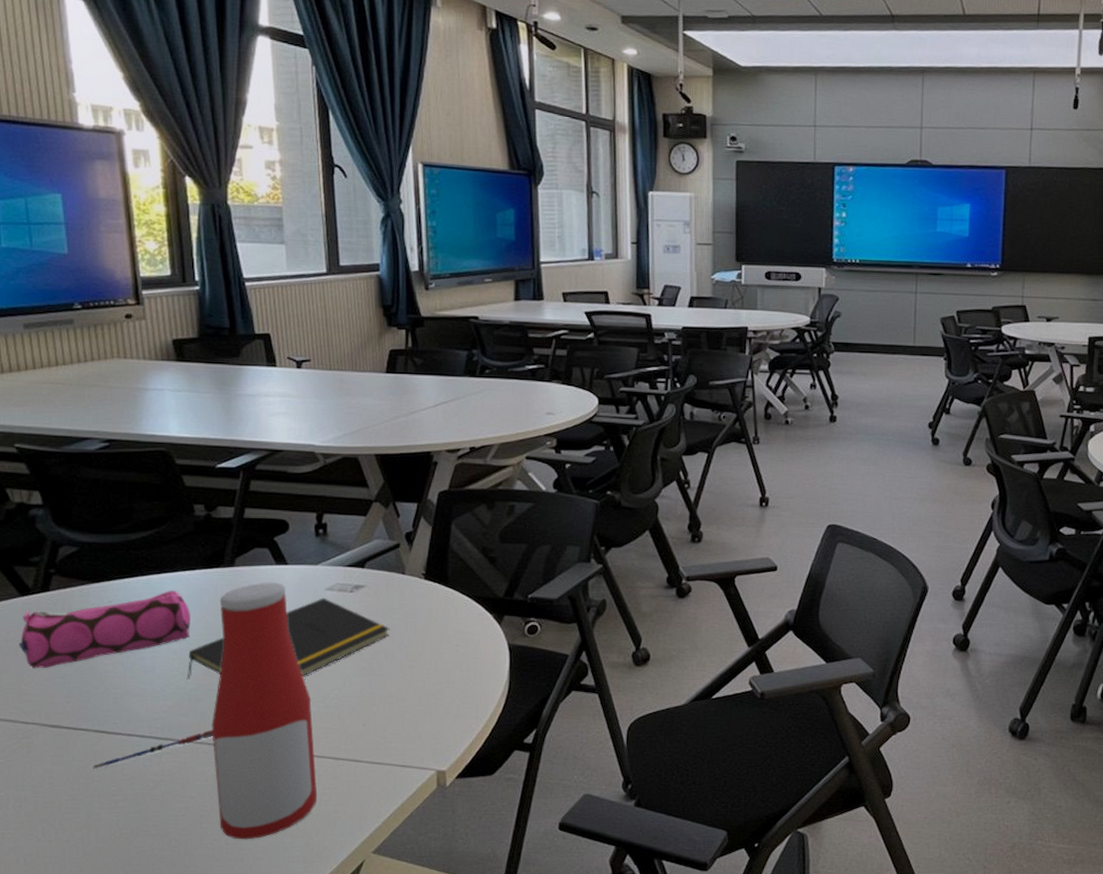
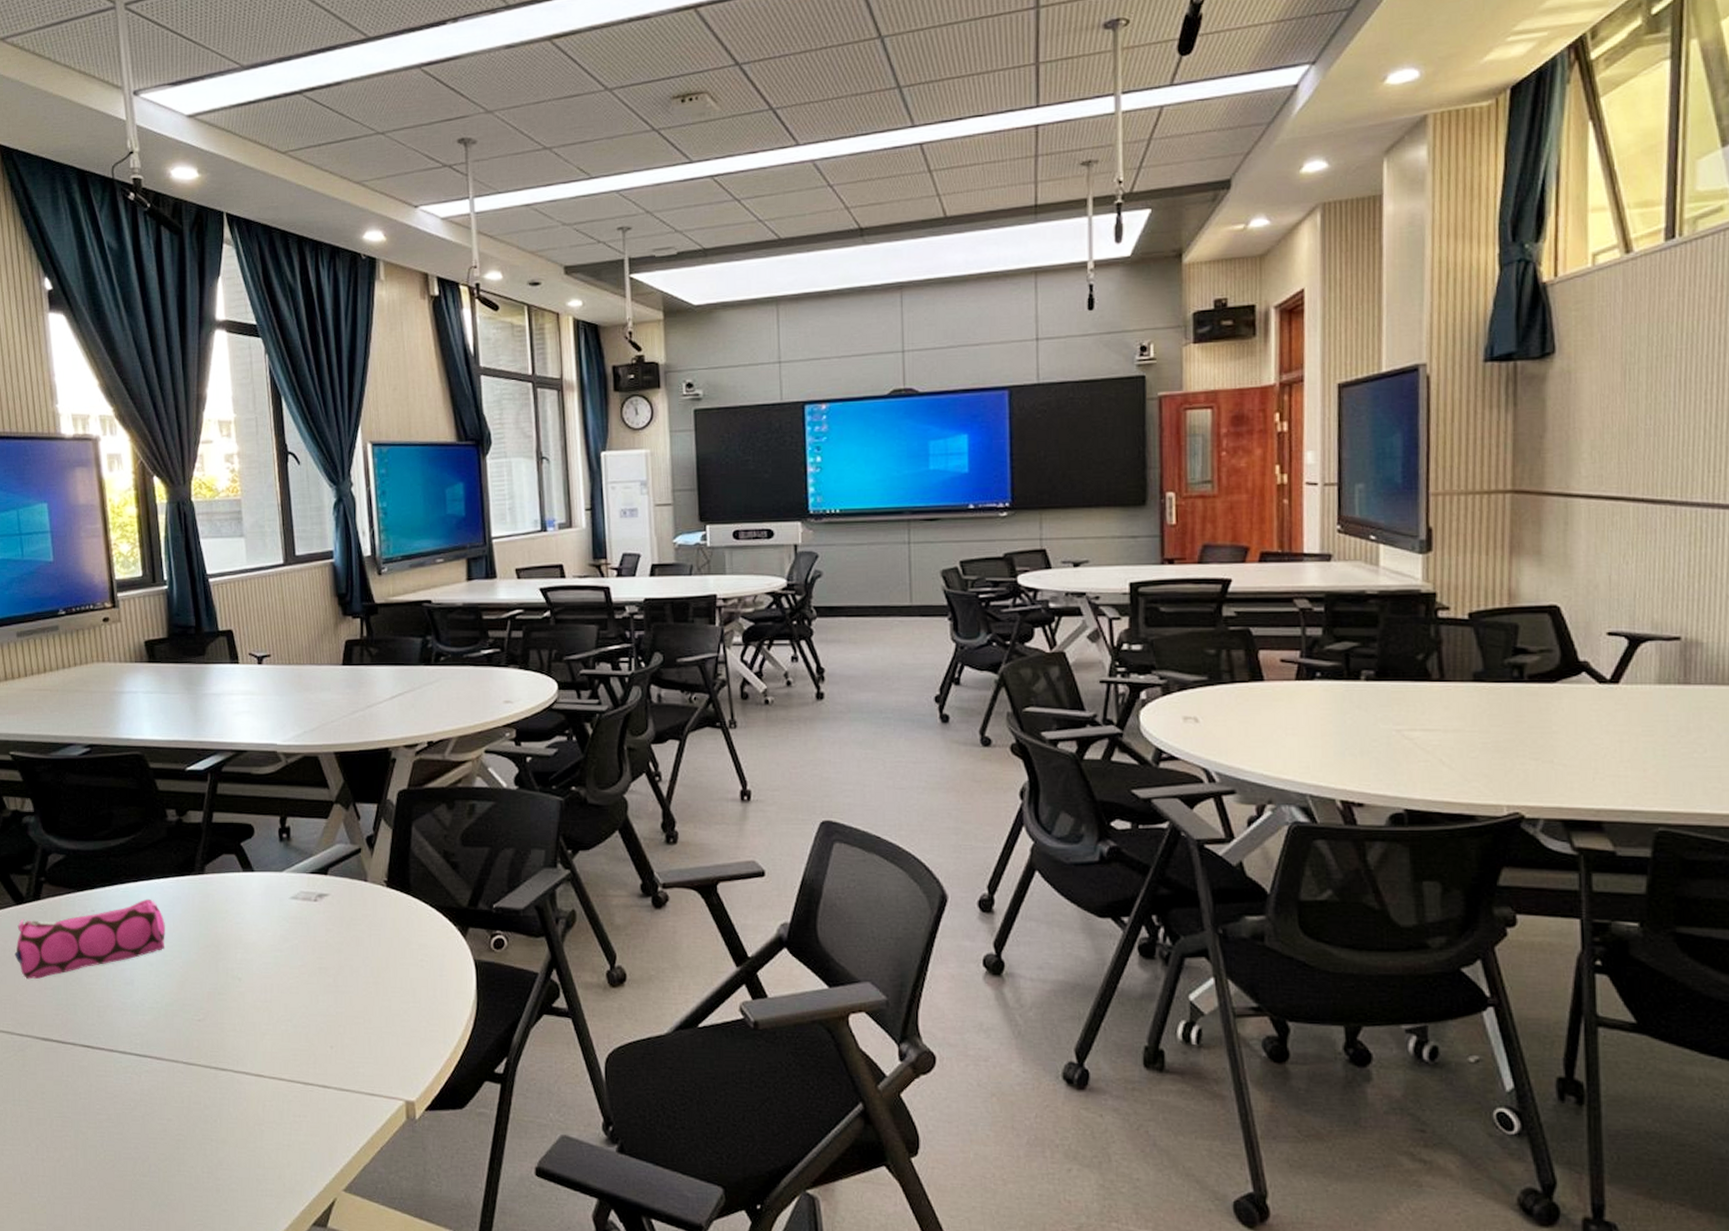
pen: present [92,729,214,770] -> none [79,1047,189,1087]
notepad: present [187,598,390,680] -> none [163,907,354,993]
bottle: present [212,582,318,840] -> none [186,890,288,1169]

